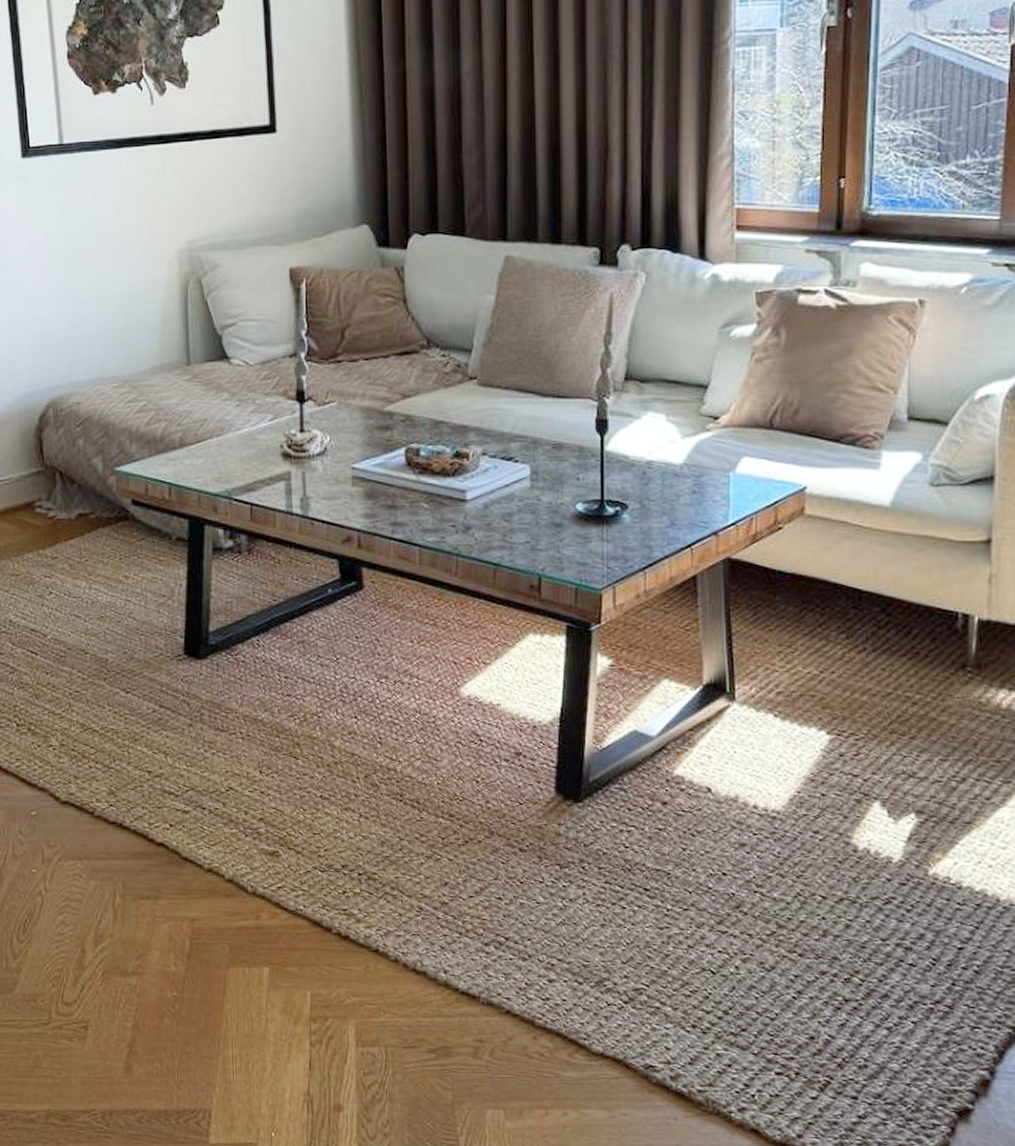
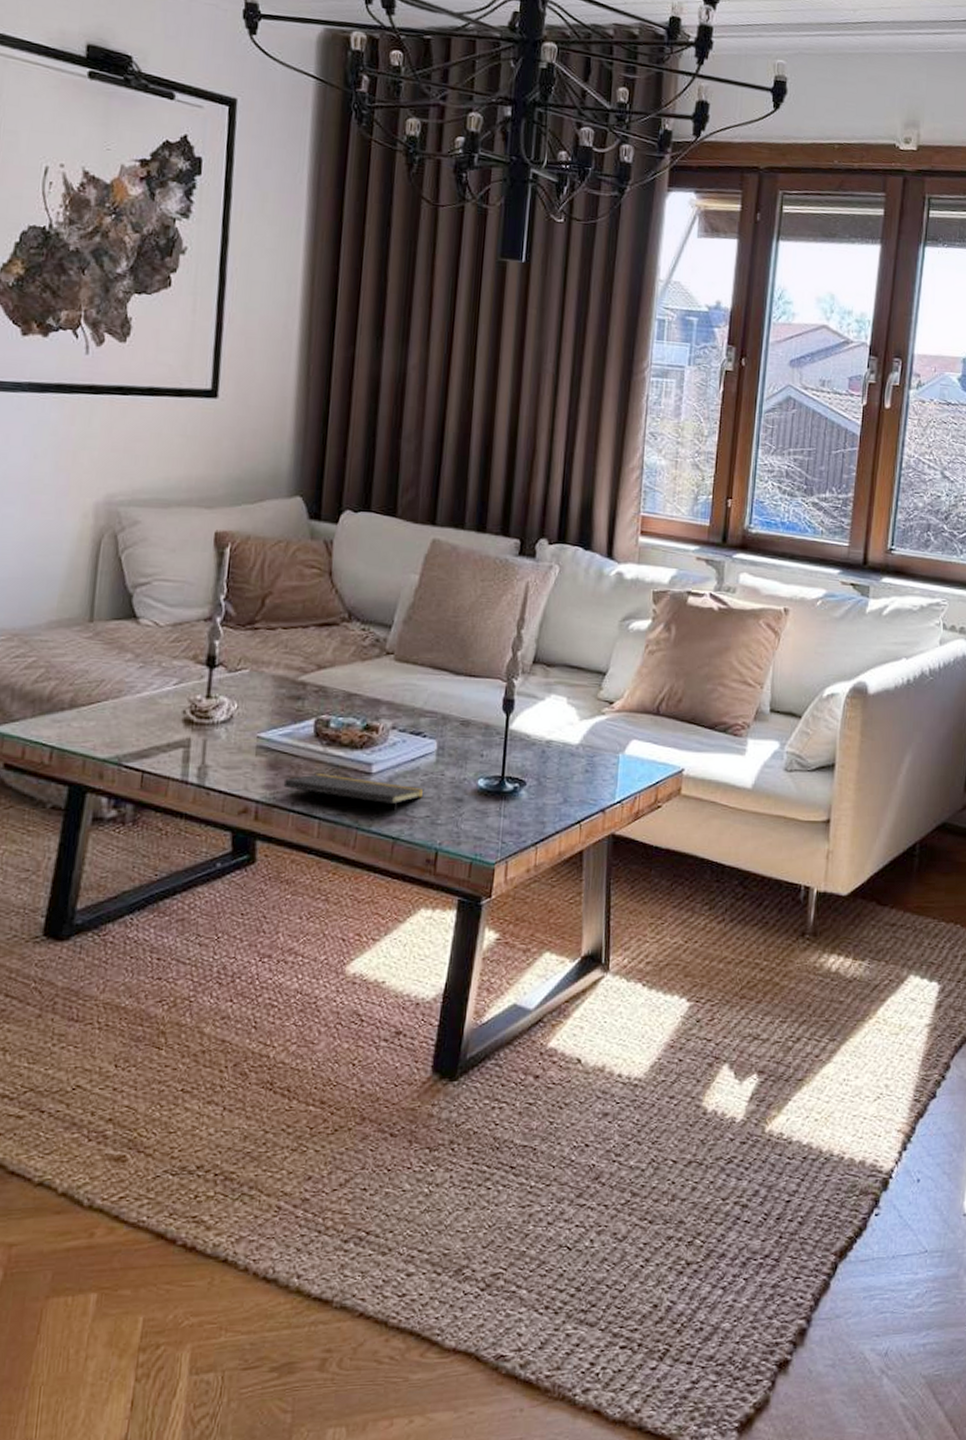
notepad: none [381,502,521,546] -> present [283,774,424,820]

